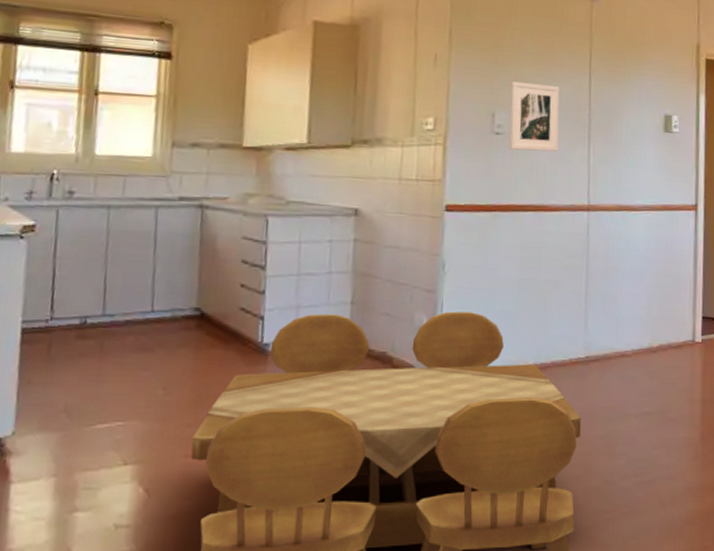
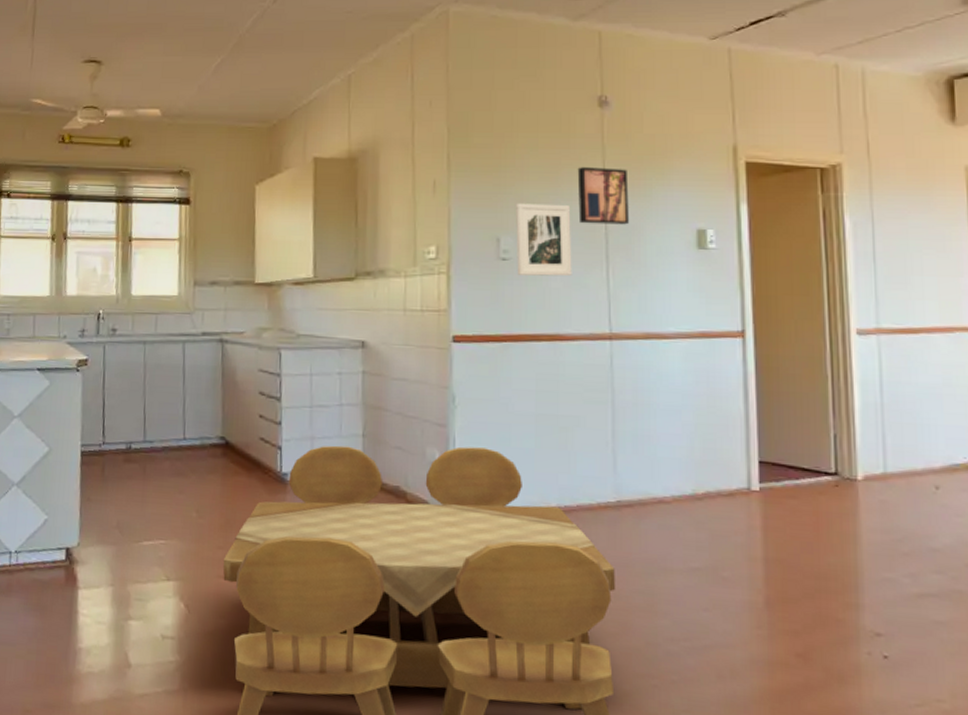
wall art: none [566,52,611,108] -> present [577,167,629,225]

